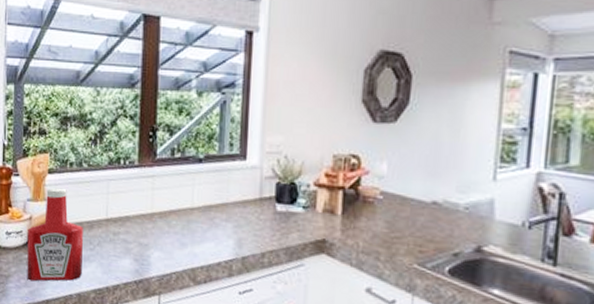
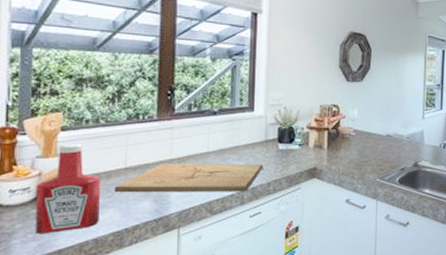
cutting board: none [96,217,257,262] -> present [114,164,263,193]

